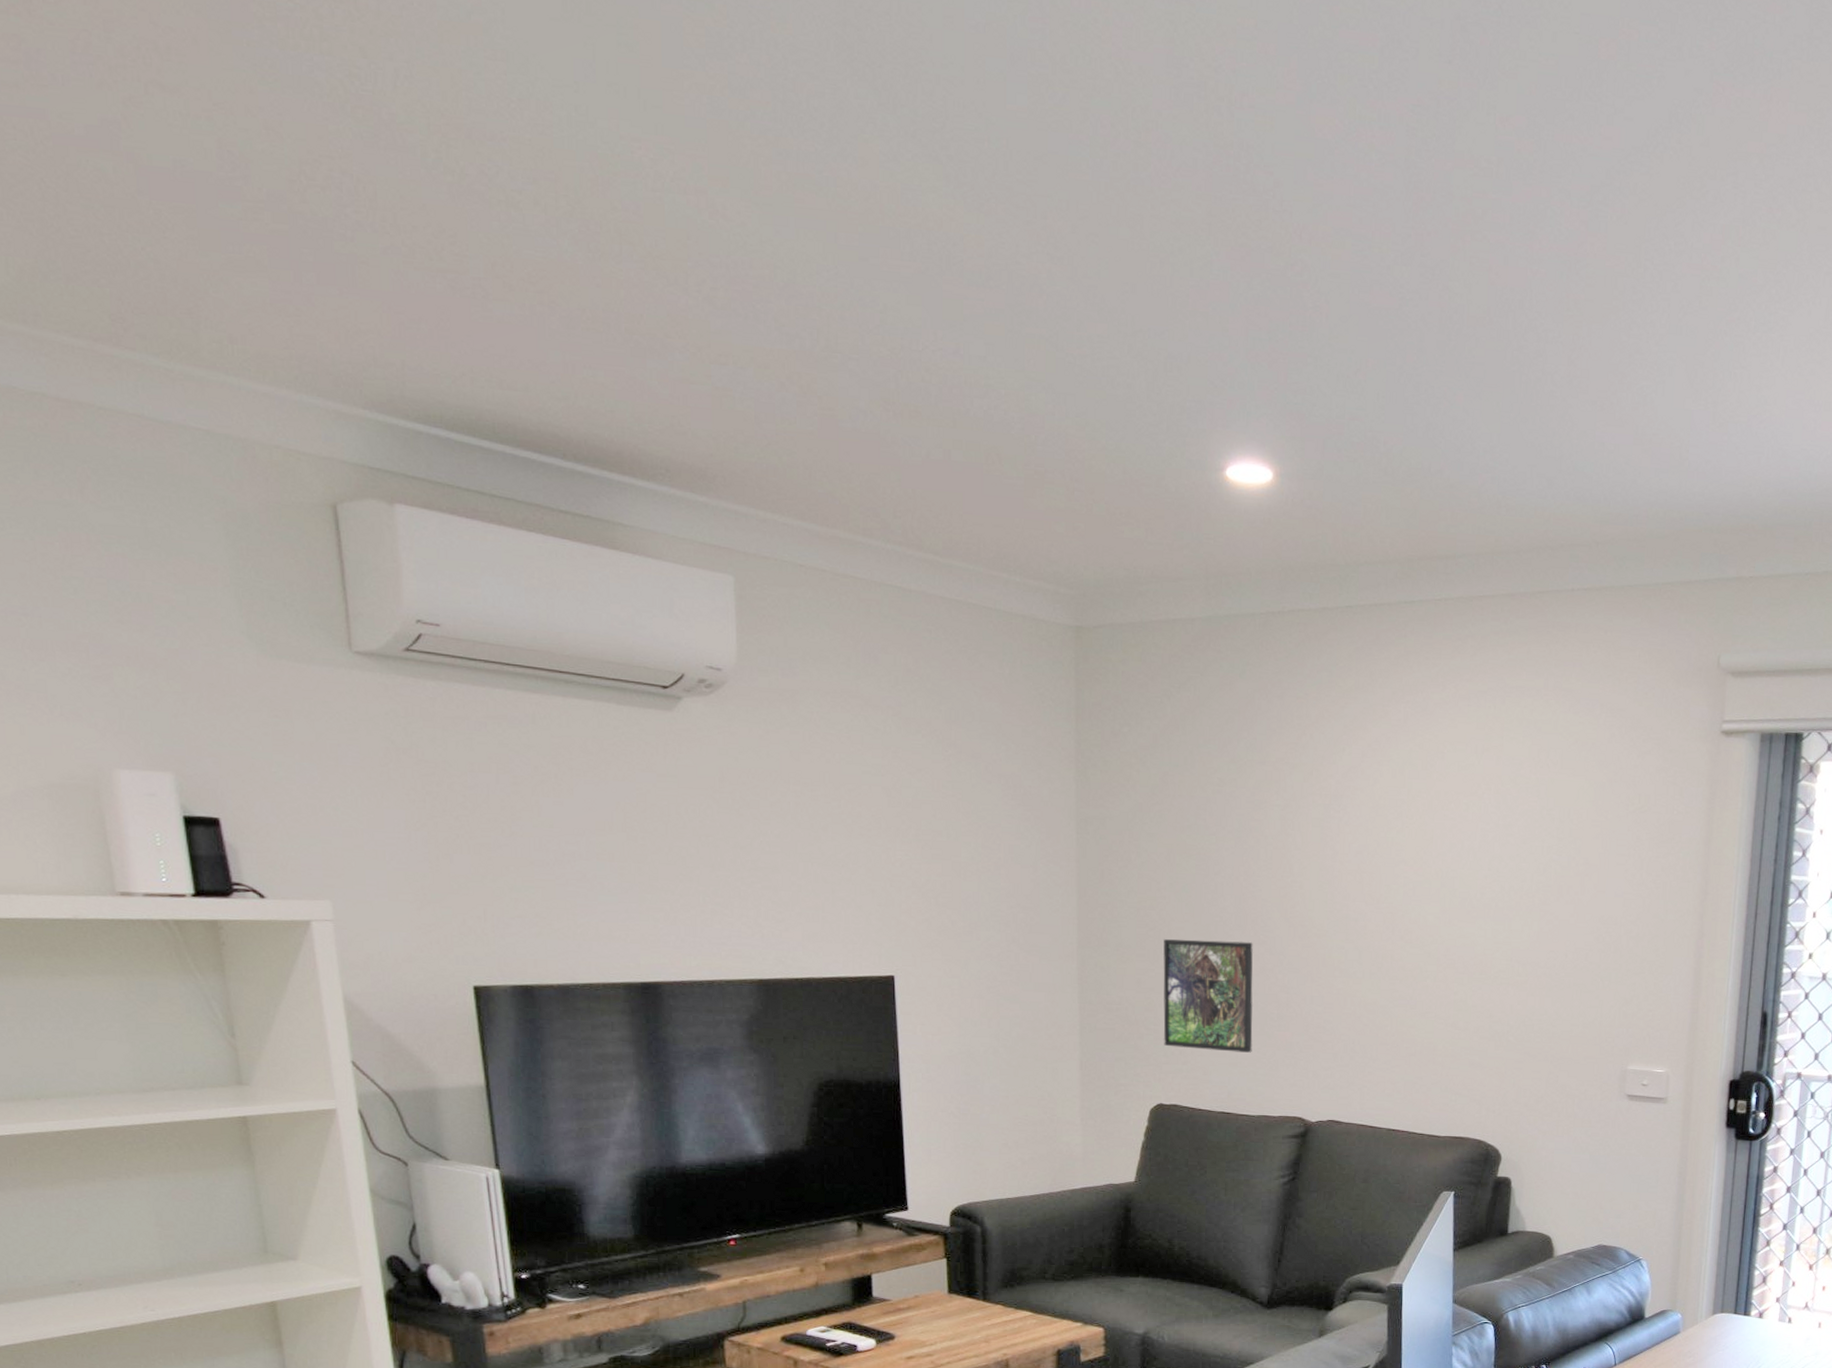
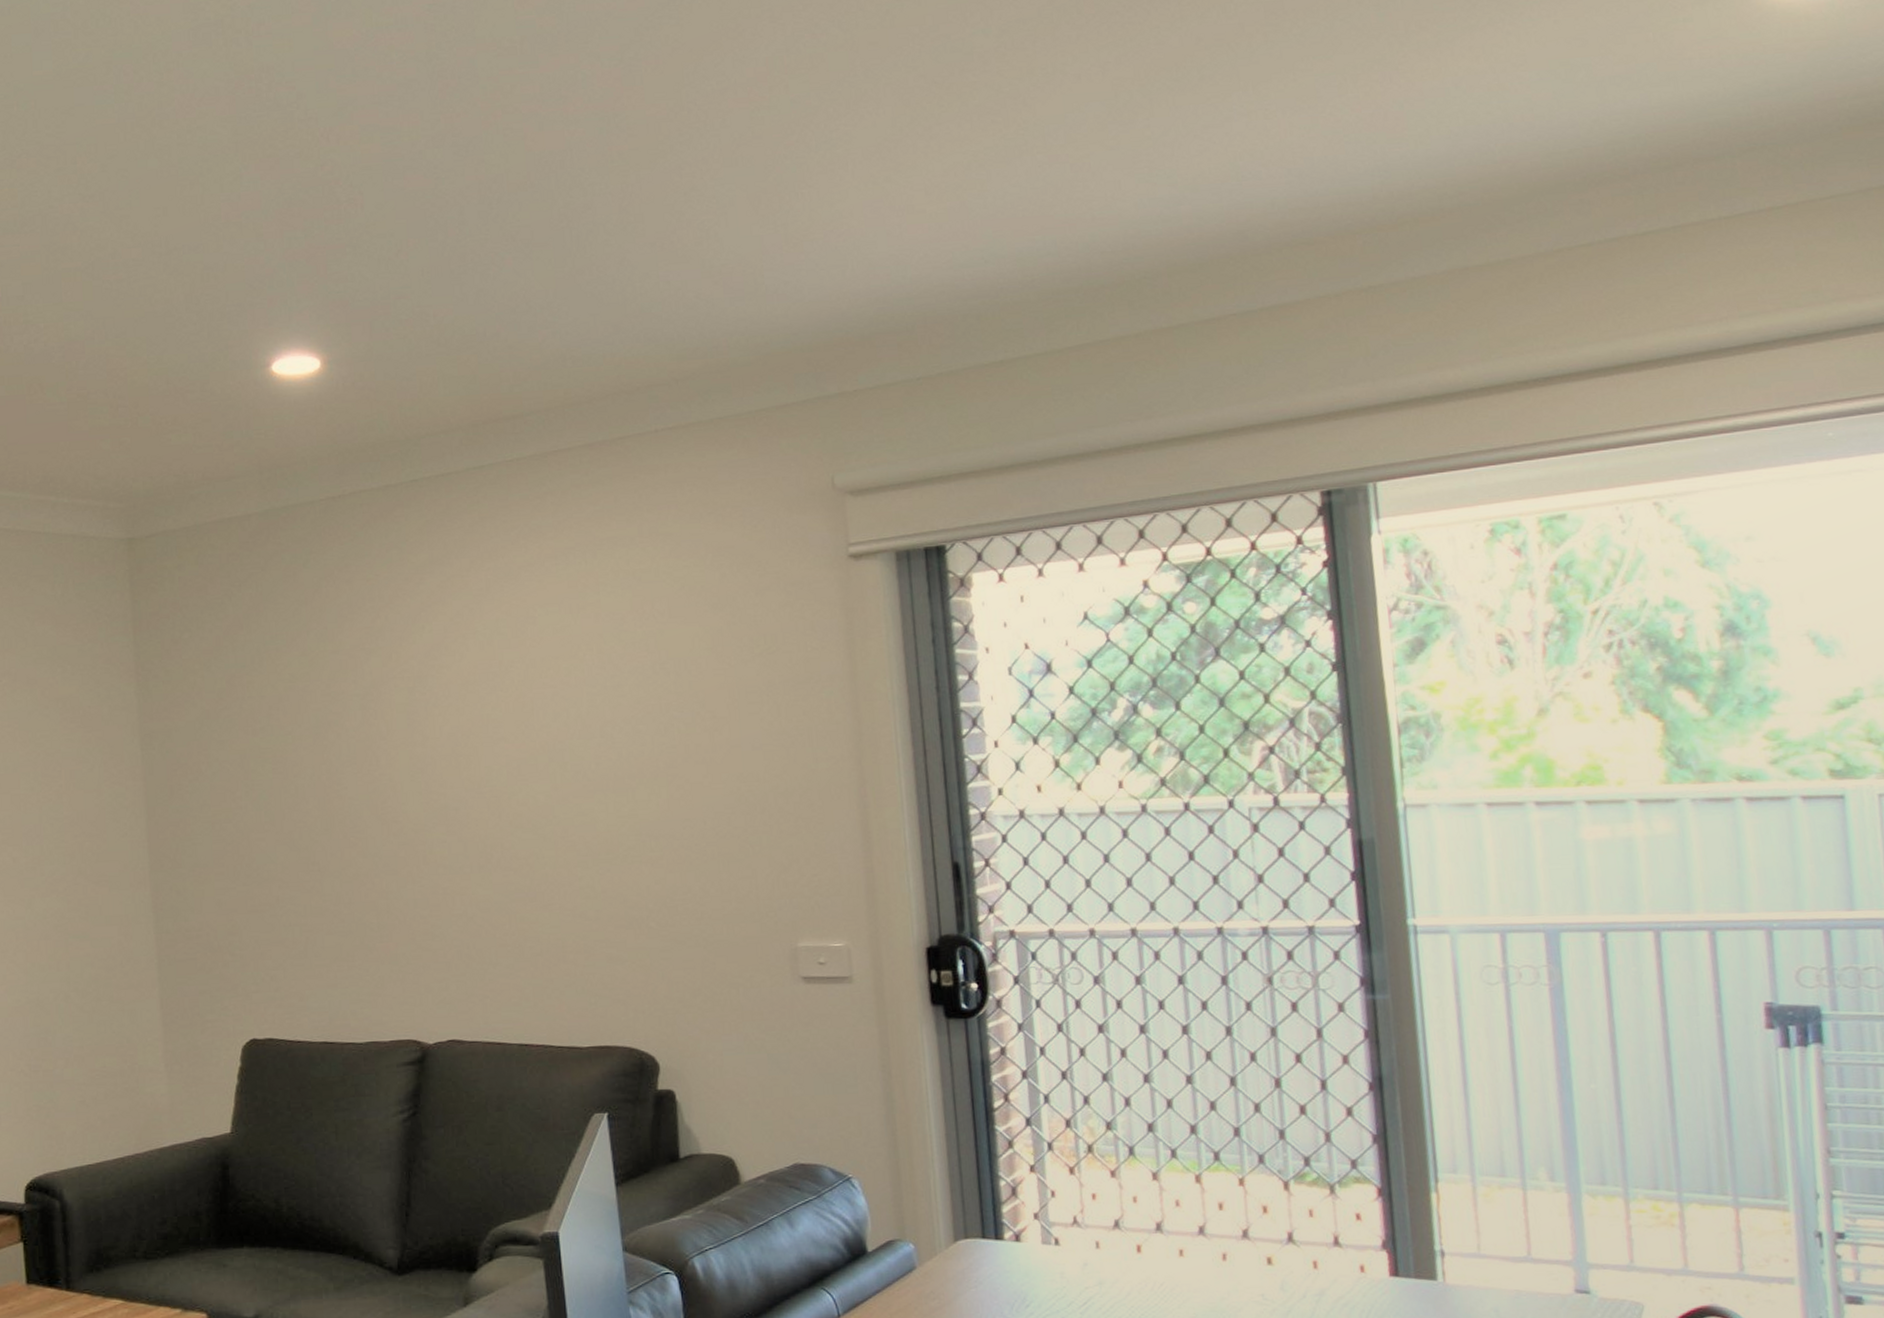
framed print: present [1163,939,1253,1053] -> none [243,846,353,973]

